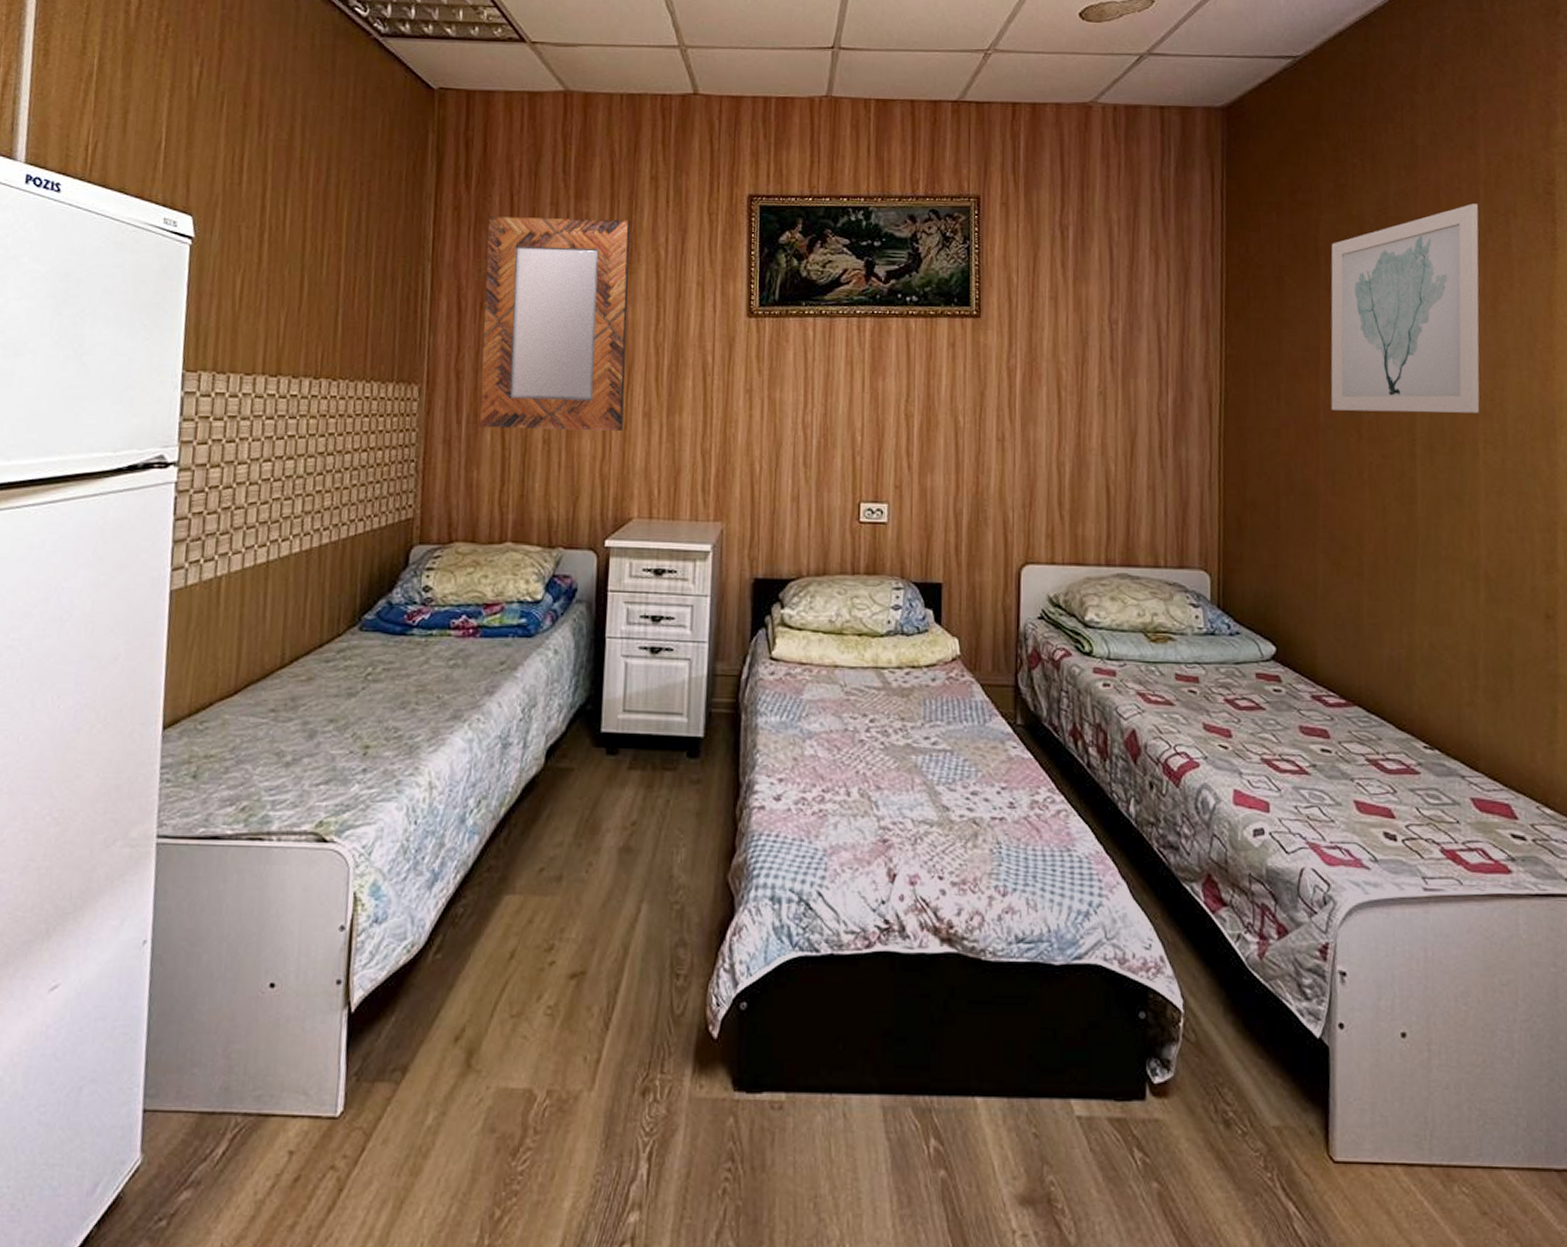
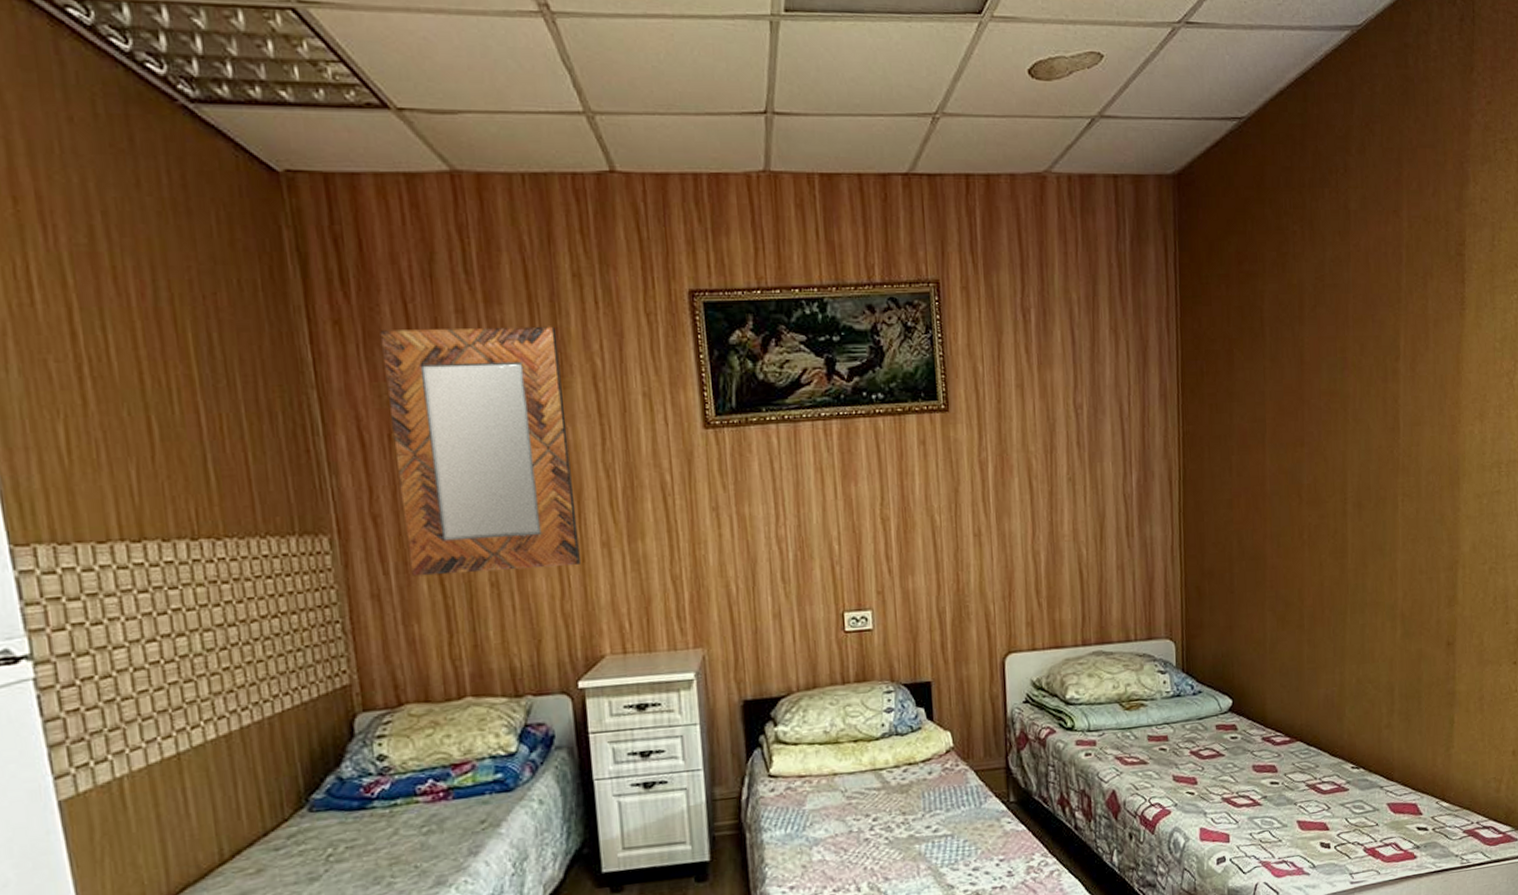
wall art: present [1330,203,1480,413] -> none [1275,267,1402,477]

